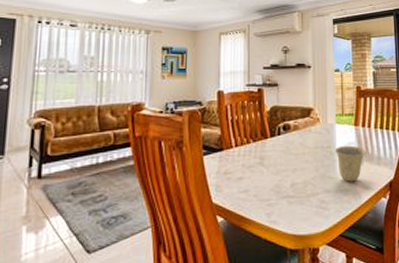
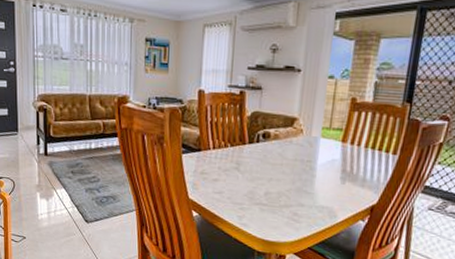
cup: present [334,145,367,182] -> none [314,161,351,200]

